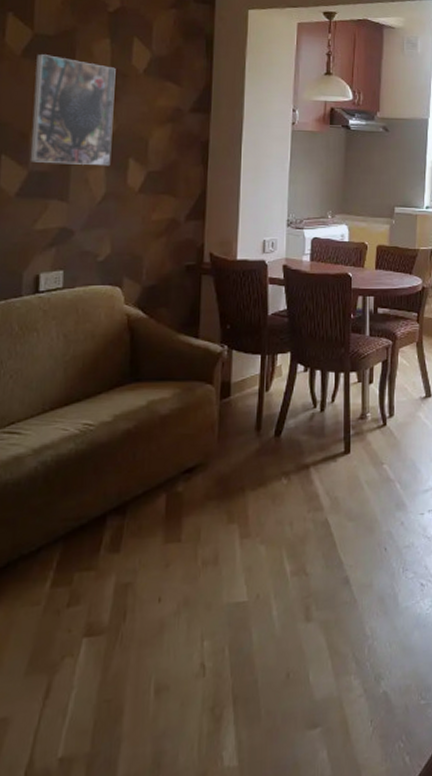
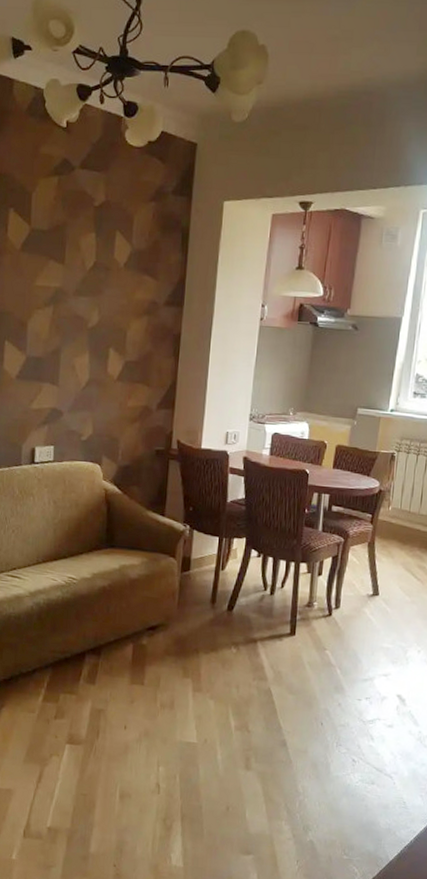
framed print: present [29,54,116,166] -> none [27,248,100,355]

